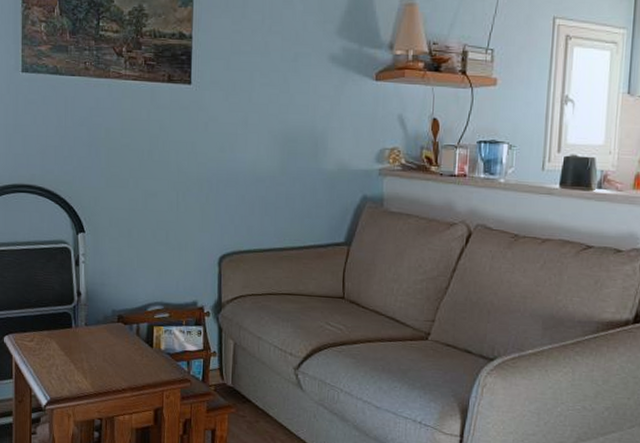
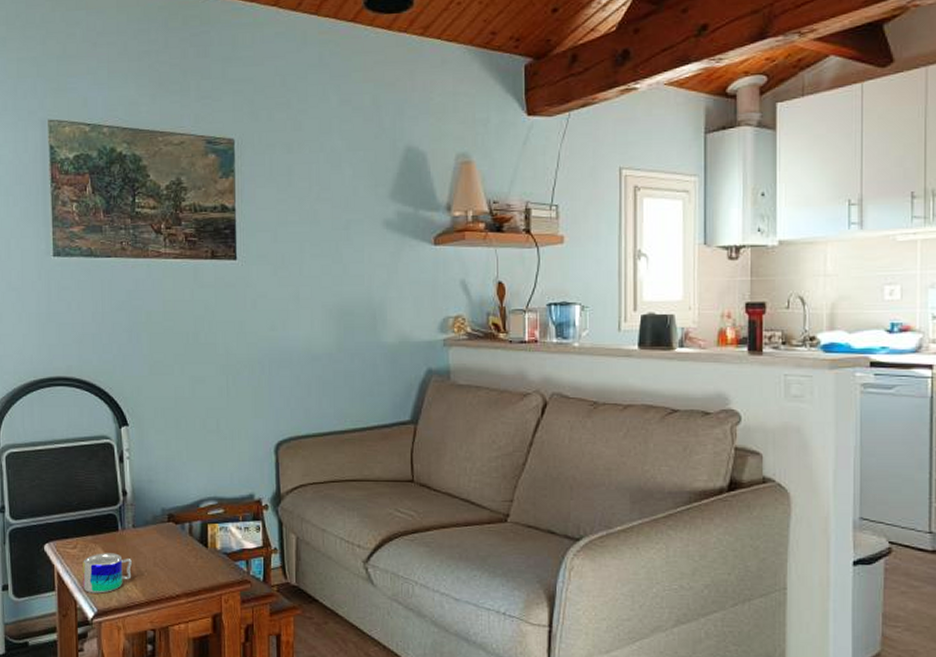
mug: none [38,347,83,384] -> present [83,553,132,594]

